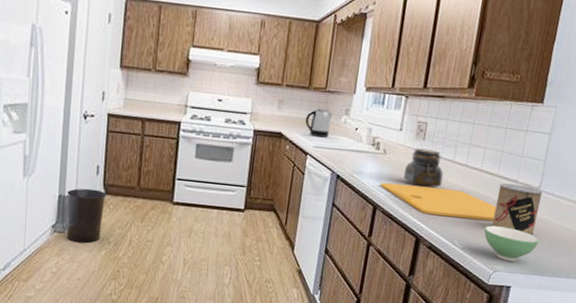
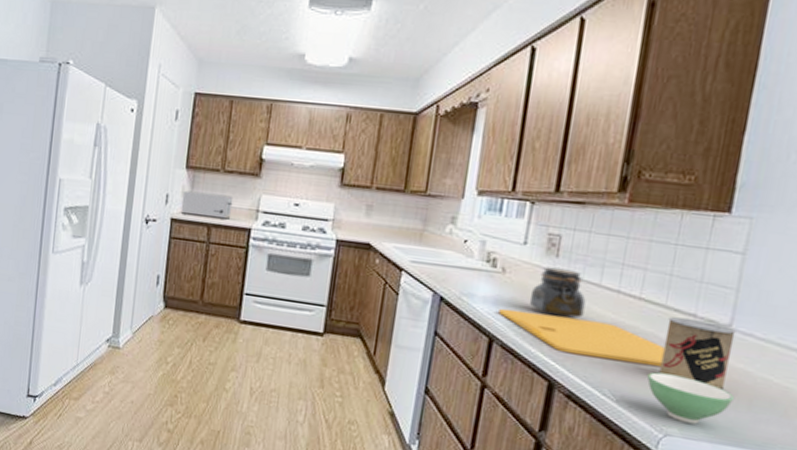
waste bin: present [66,188,107,243] -> none [121,300,167,362]
toaster: none [116,88,164,115] -> present [180,190,234,221]
kettle: present [305,108,333,138] -> none [399,215,435,251]

